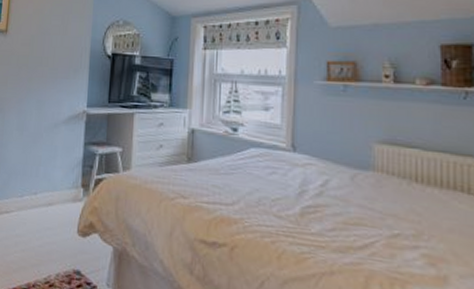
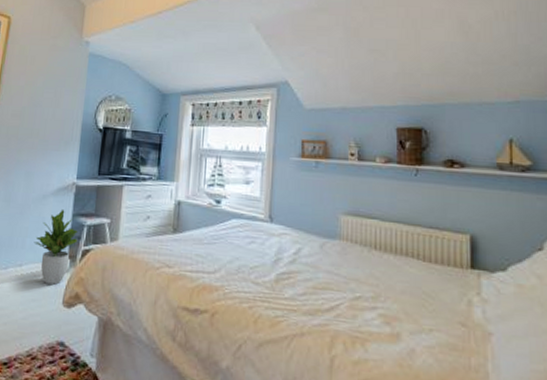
potted plant: none [47,137,90,214] -> present [34,208,78,285]

